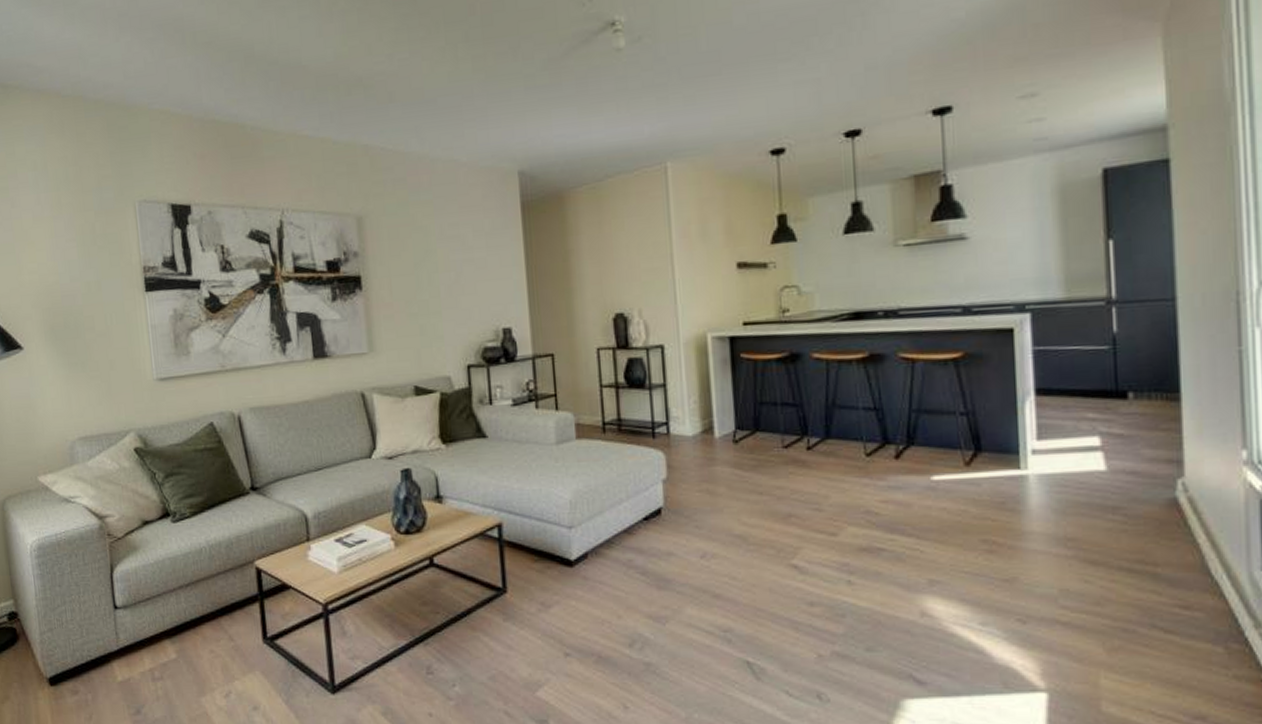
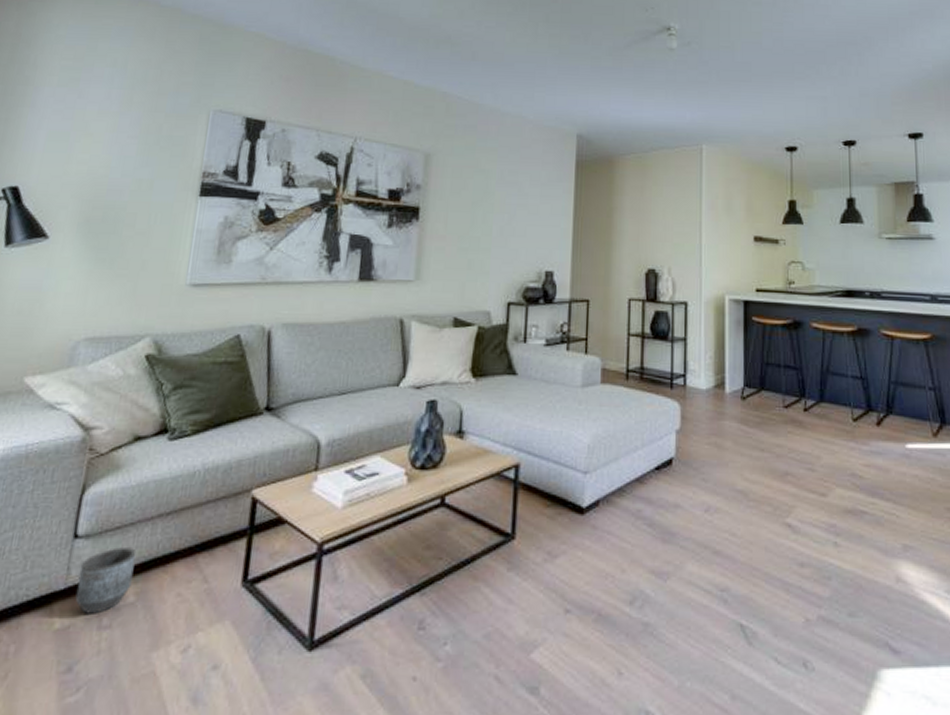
planter: none [125,615,171,669] -> present [75,547,136,614]

